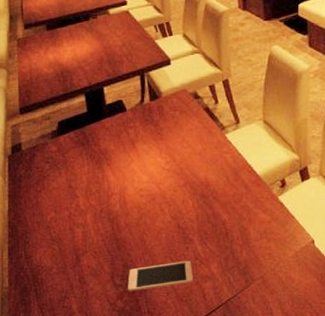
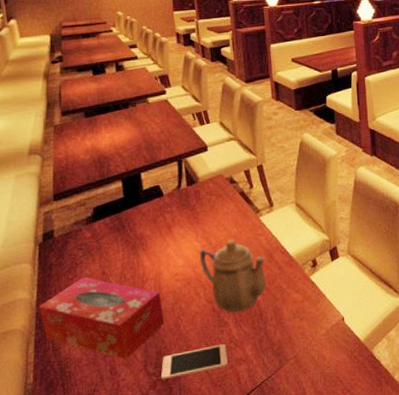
tissue box: none [10,190,130,270] -> present [38,277,165,360]
teapot: none [163,157,232,231] -> present [199,240,266,313]

